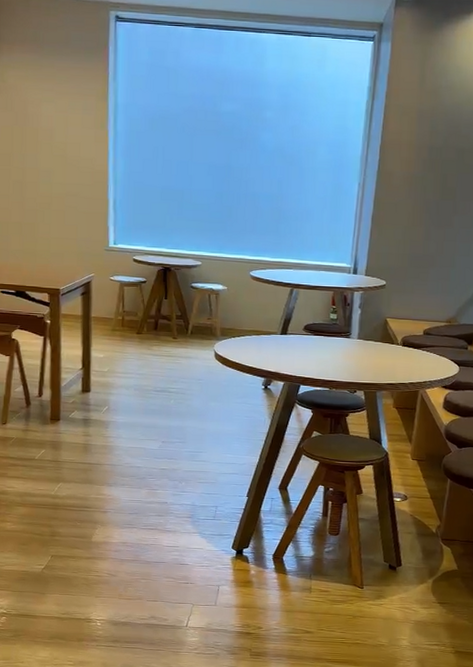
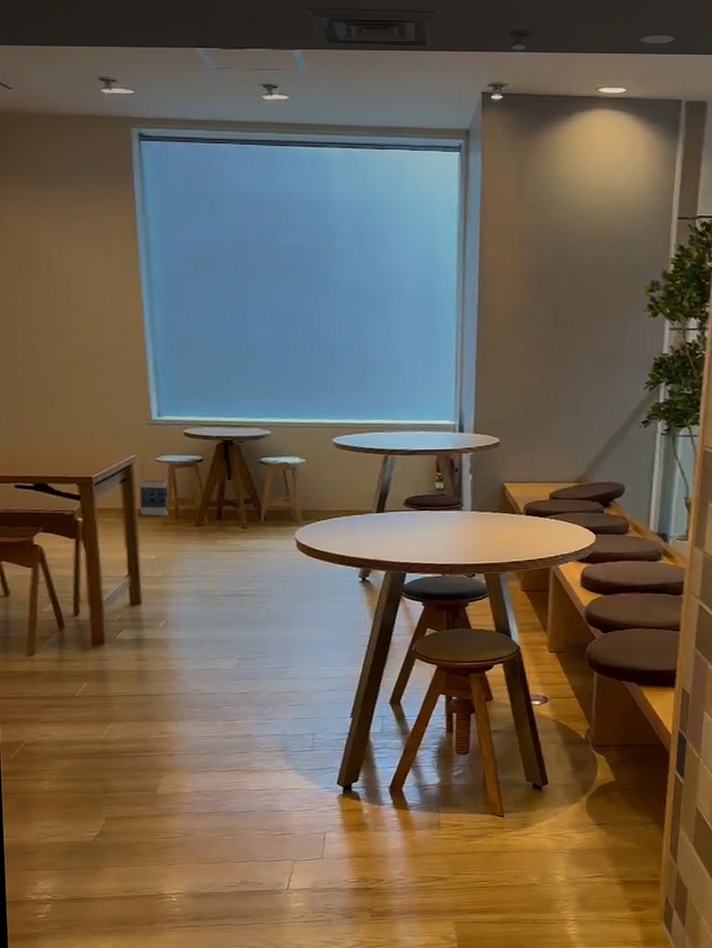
bag: none [95,274,118,324] -> present [139,454,169,517]

